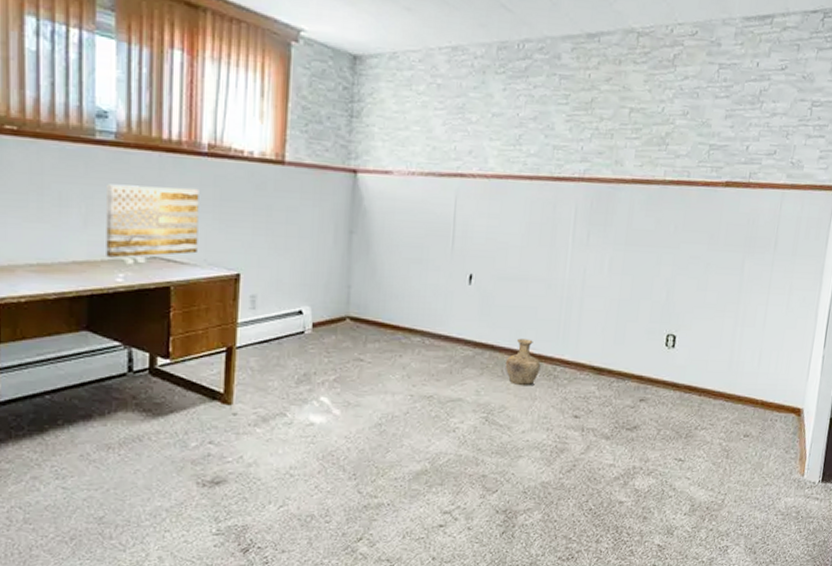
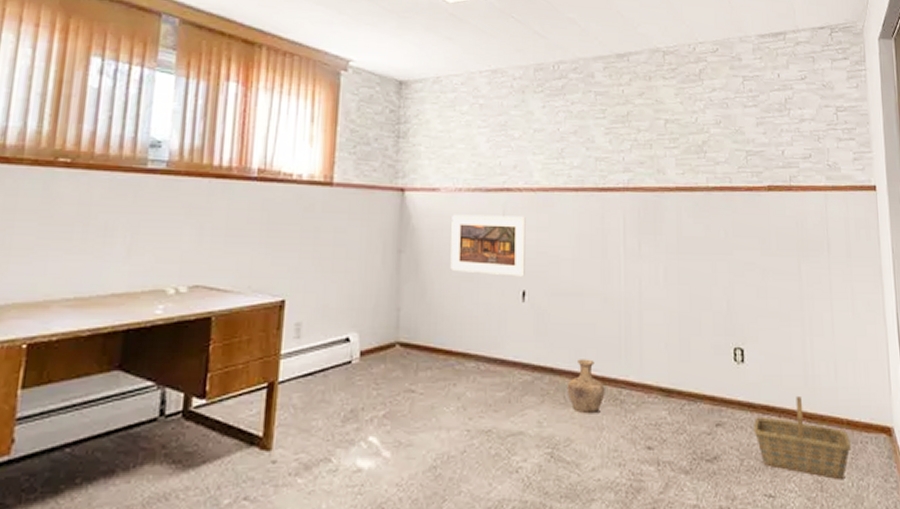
wall art: present [106,184,199,258] -> none [147,212,247,288]
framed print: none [400,198,478,261] -> present [450,214,526,277]
basket: none [673,378,761,450] -> present [753,395,851,480]

